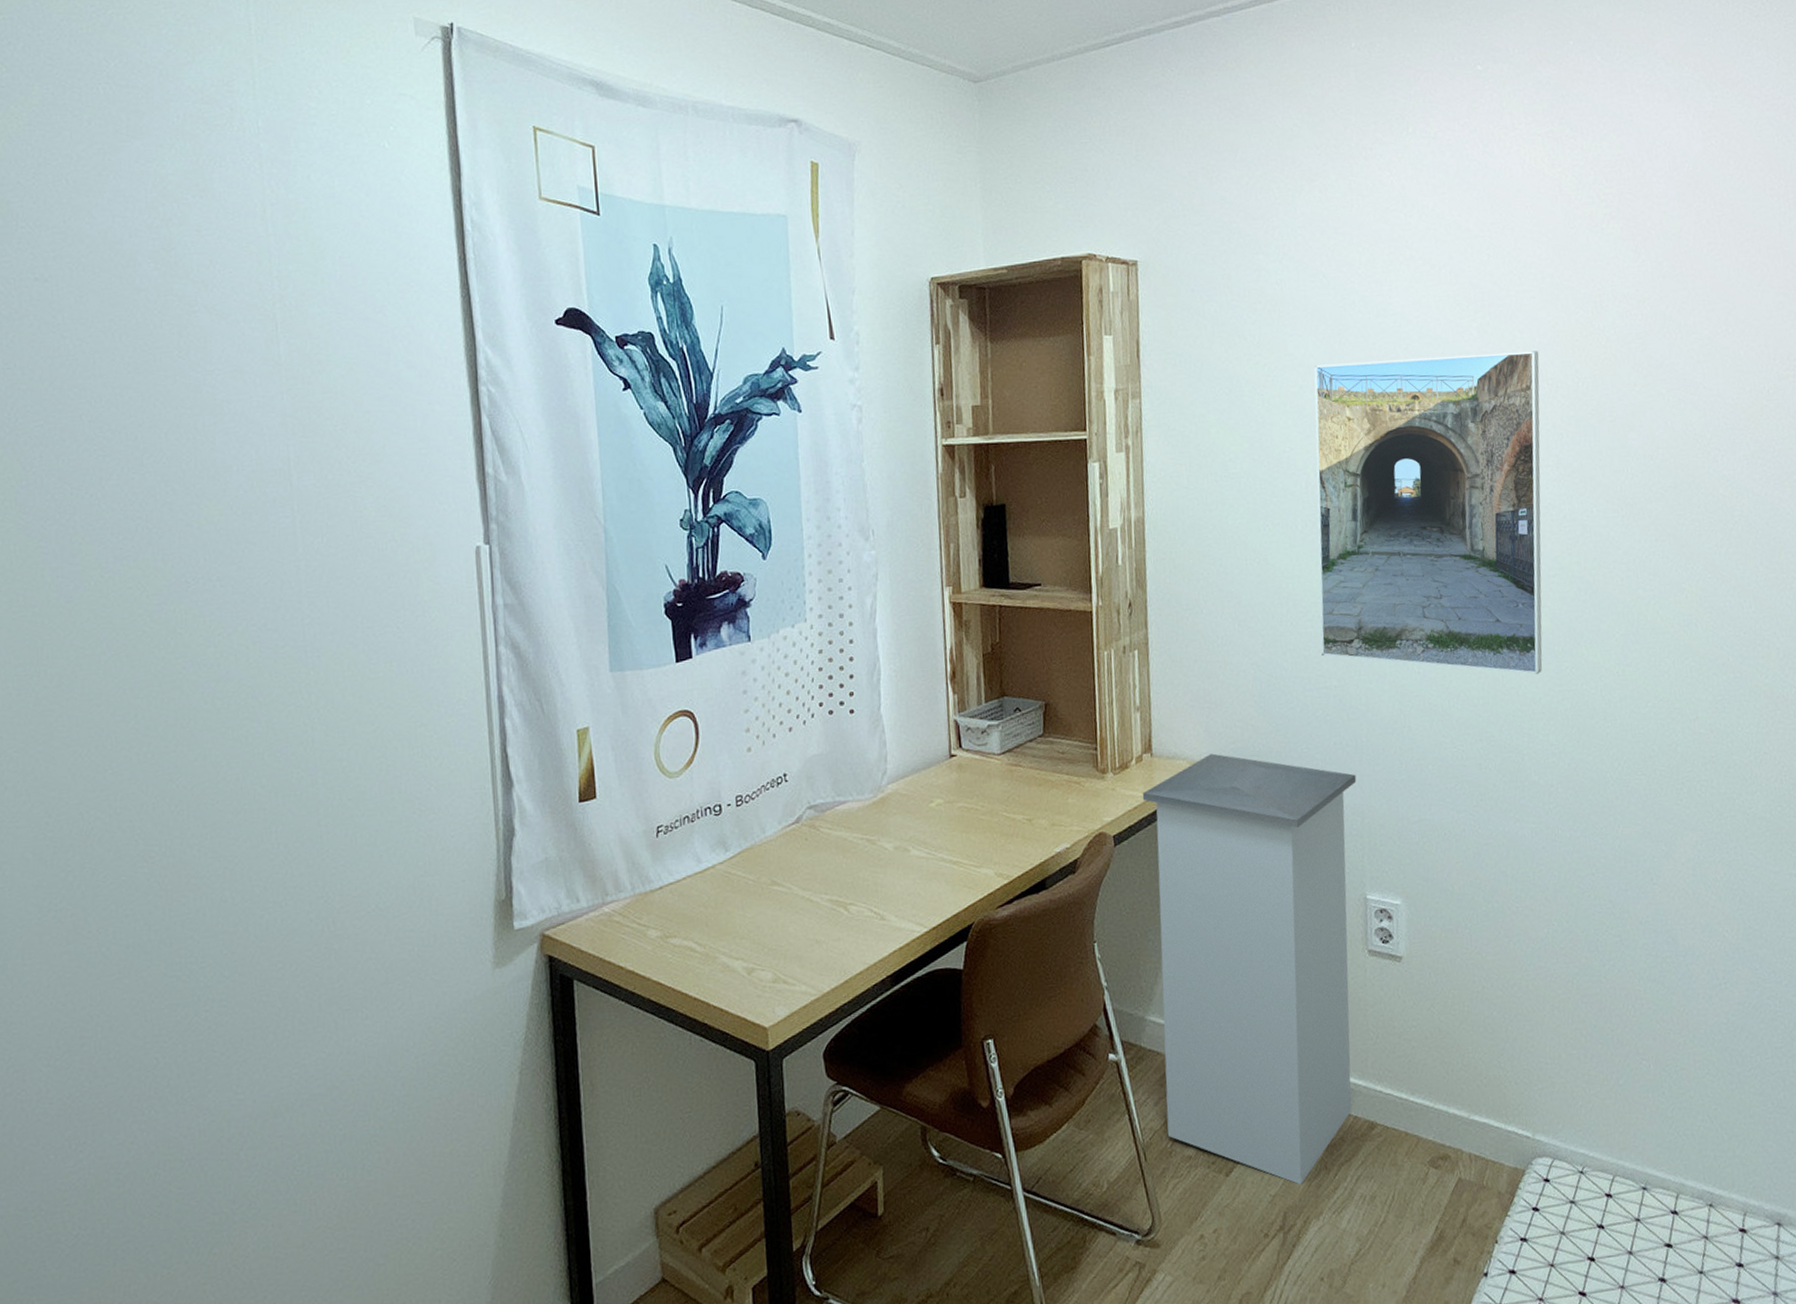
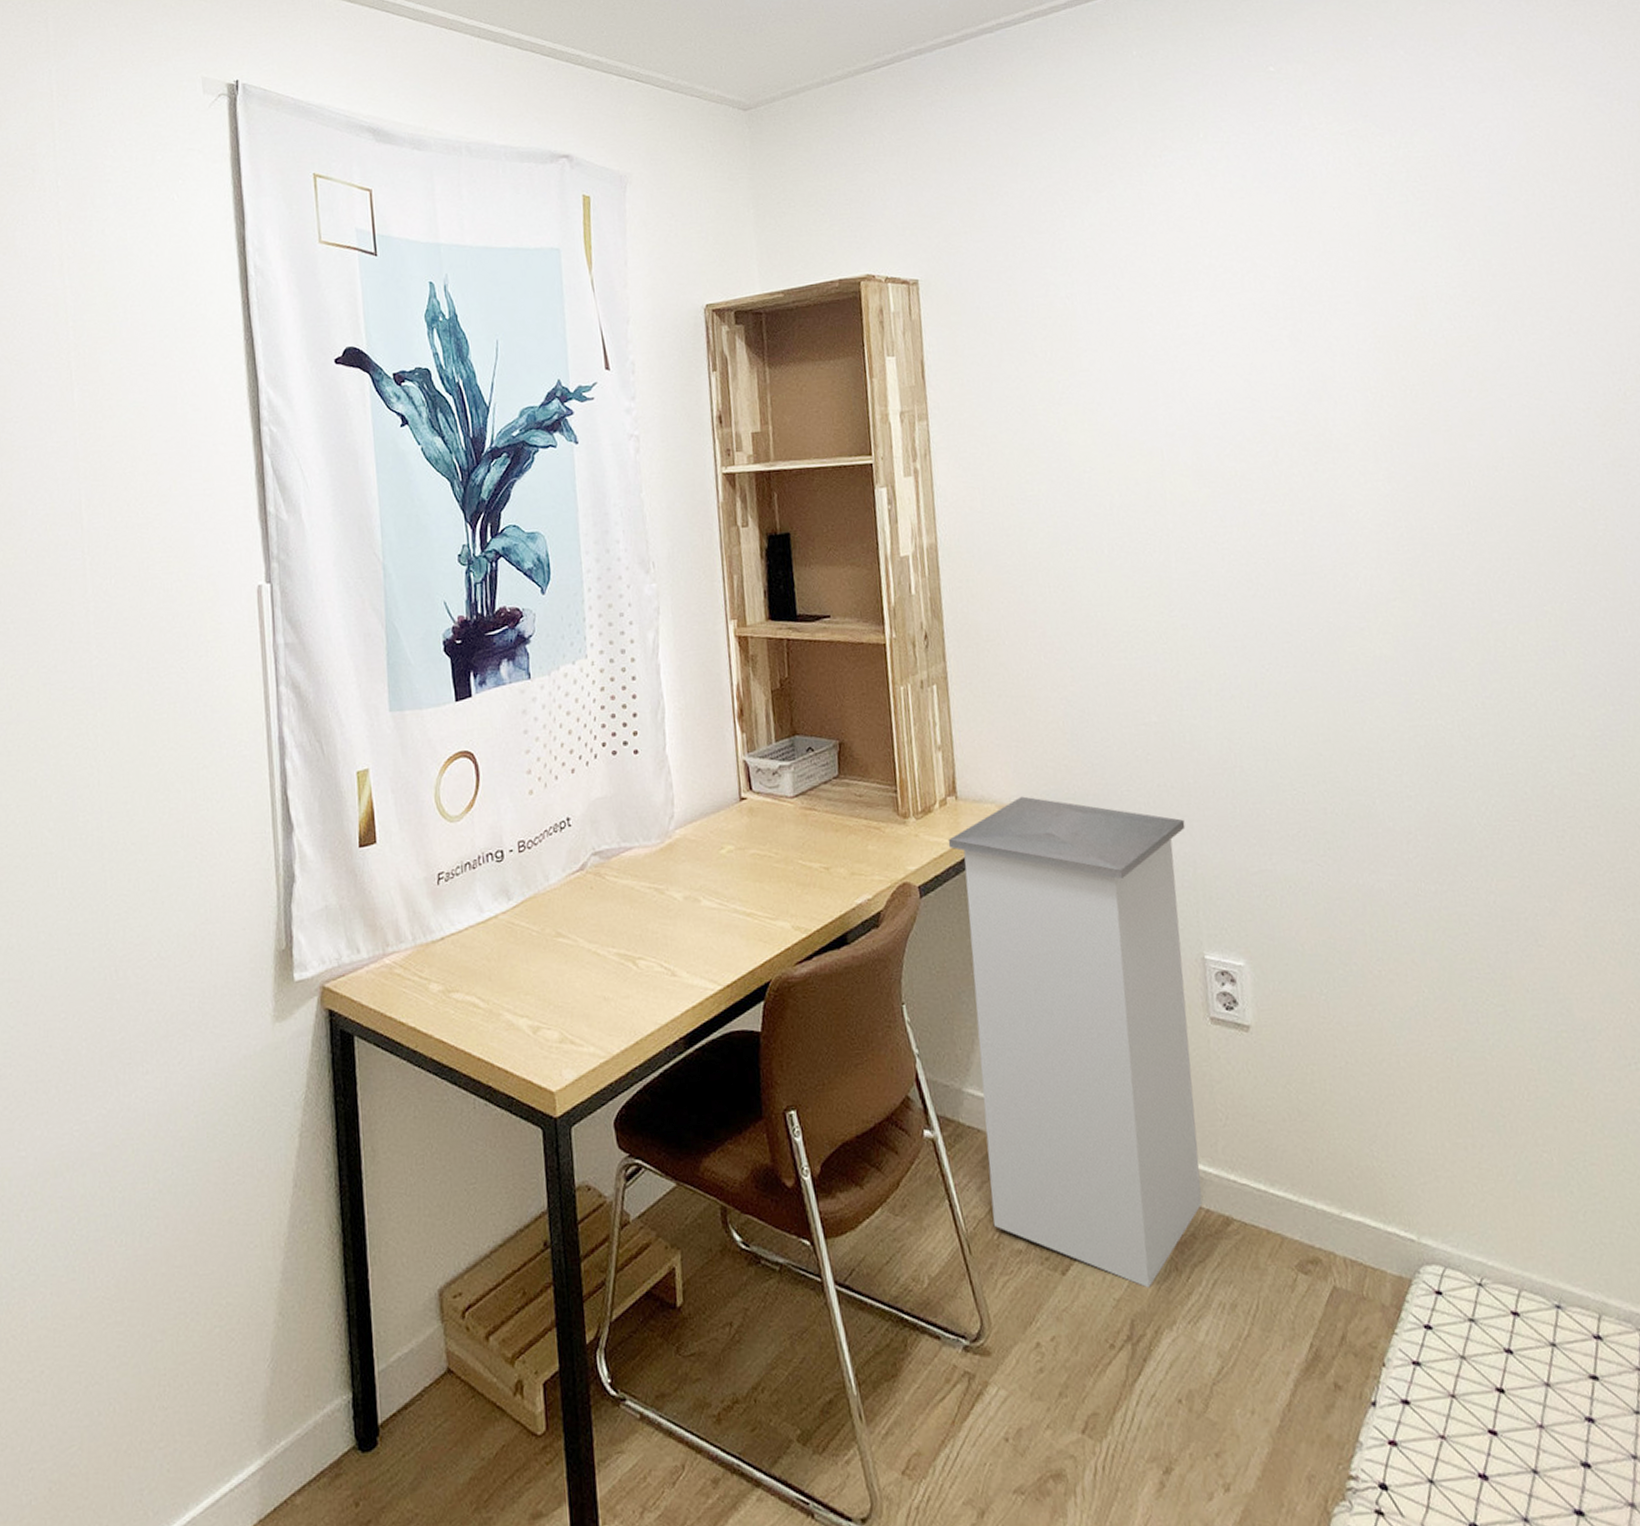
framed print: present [1314,351,1542,675] -> none [1112,358,1389,708]

